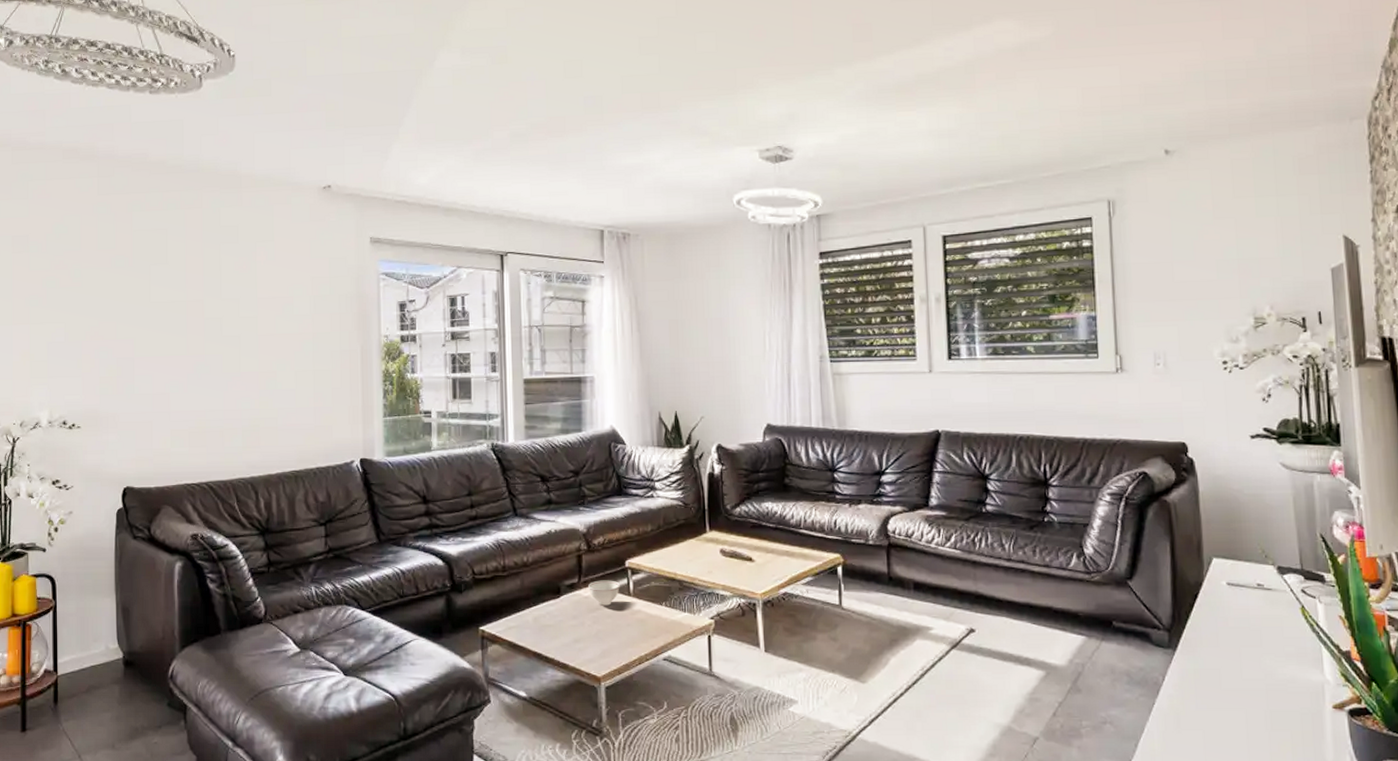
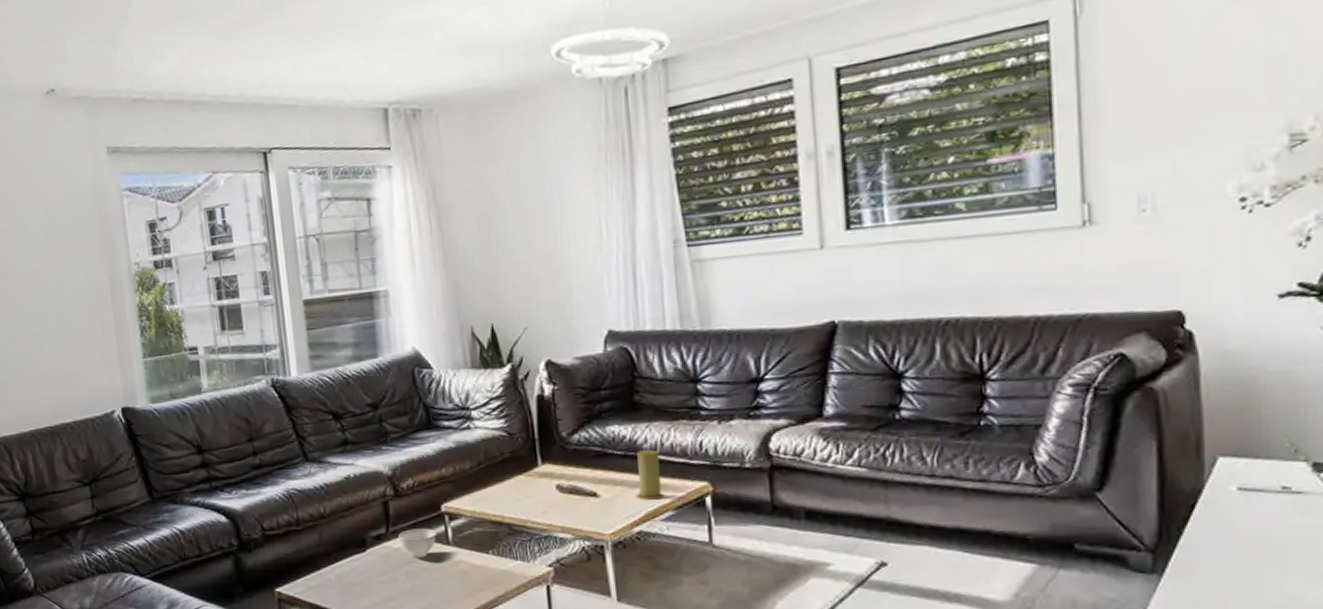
candle: none [783,524,806,567] -> present [636,449,665,500]

